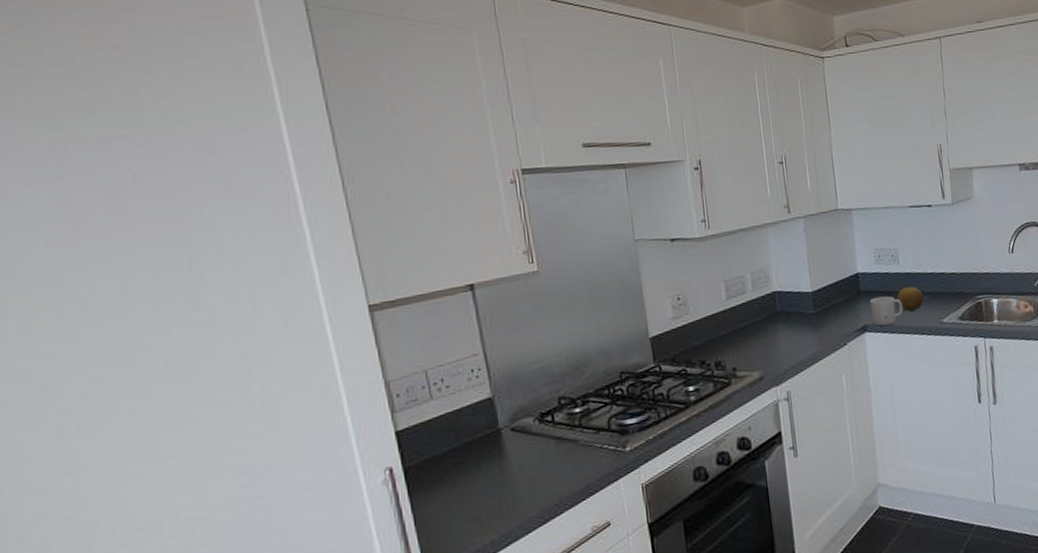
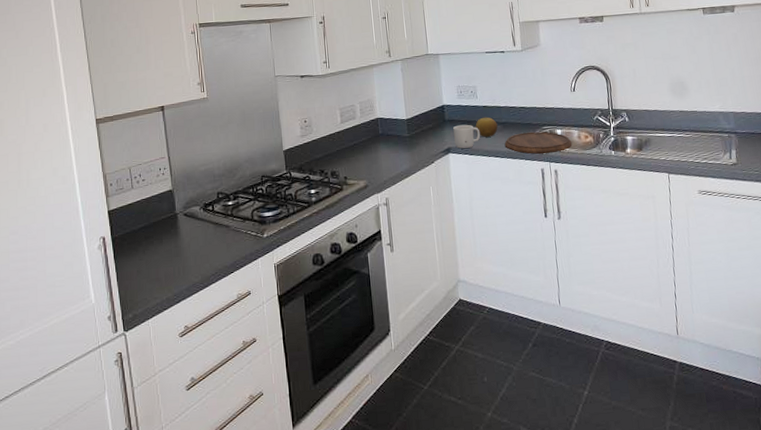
cutting board: none [931,302,1010,329] -> present [504,131,573,154]

